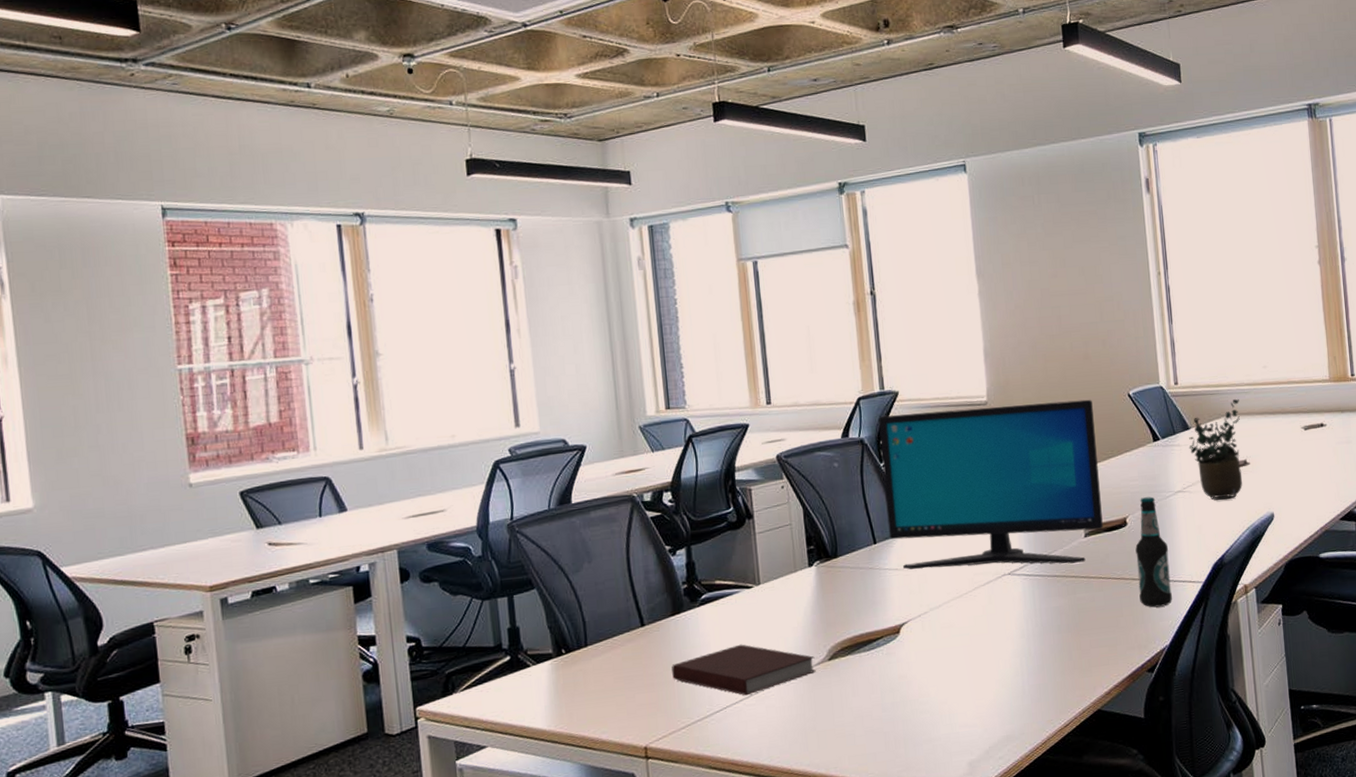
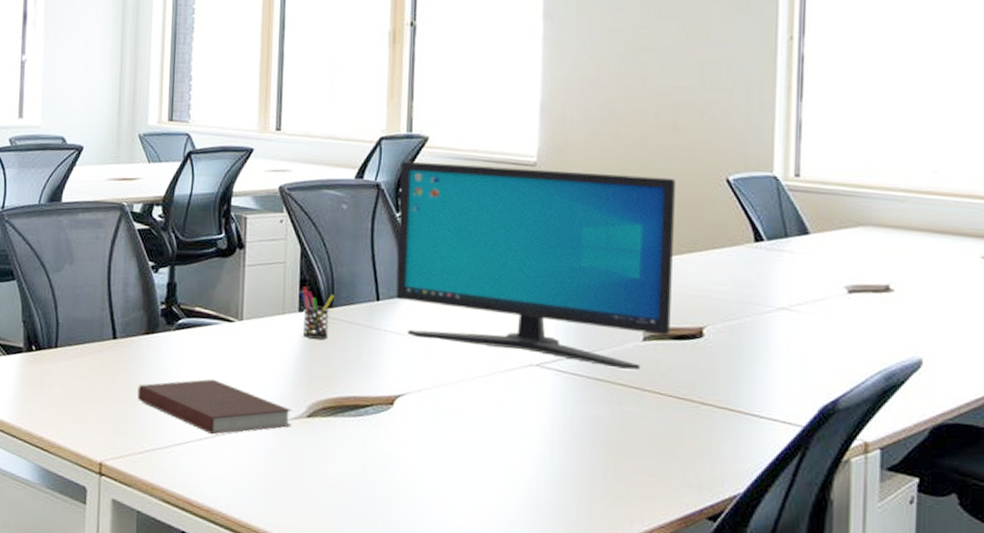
pen holder: none [807,543,838,589] -> present [300,286,334,339]
bottle: present [1135,496,1172,608] -> none [709,307,757,445]
potted plant: present [1189,398,1242,500] -> none [805,205,889,331]

